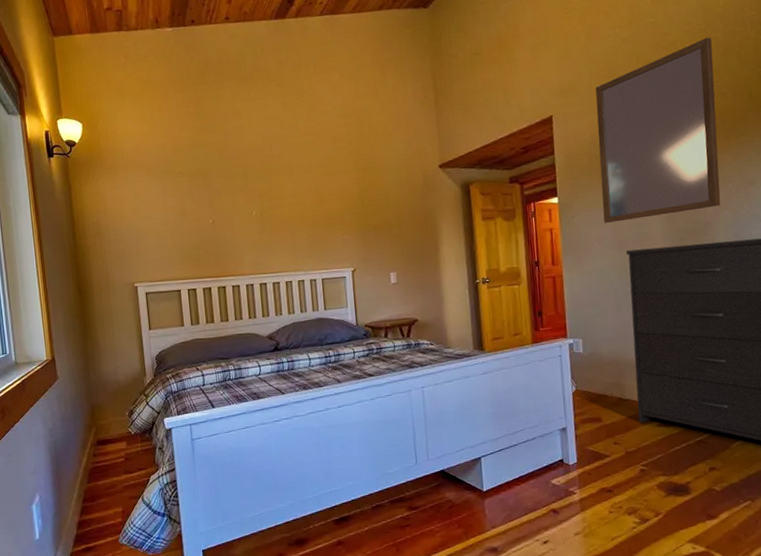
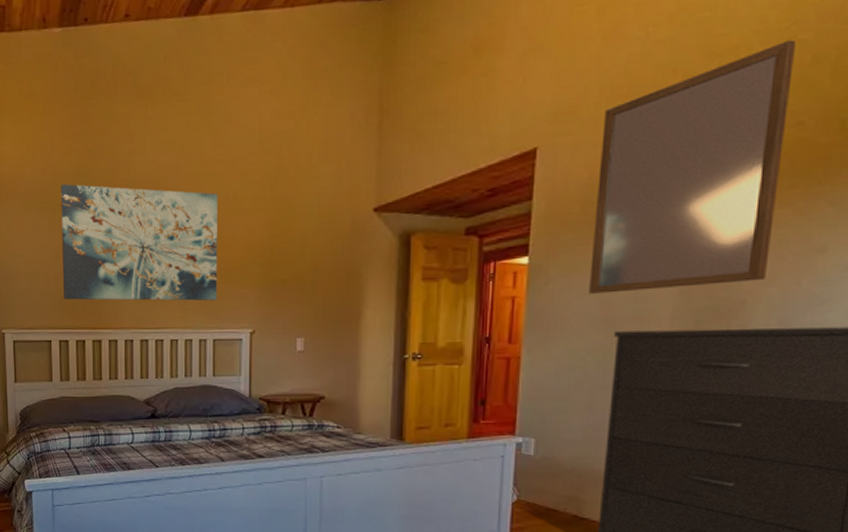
wall art: none [180,155,322,254] -> present [61,183,218,301]

